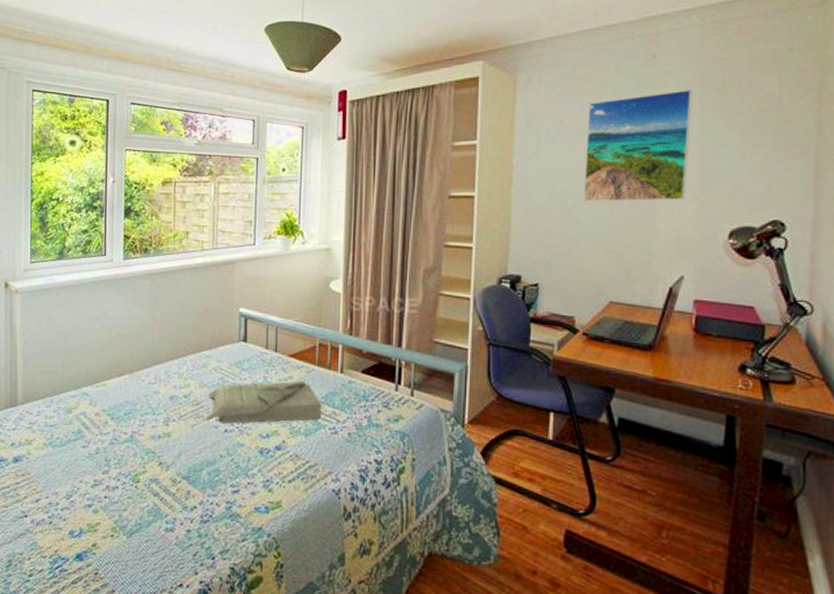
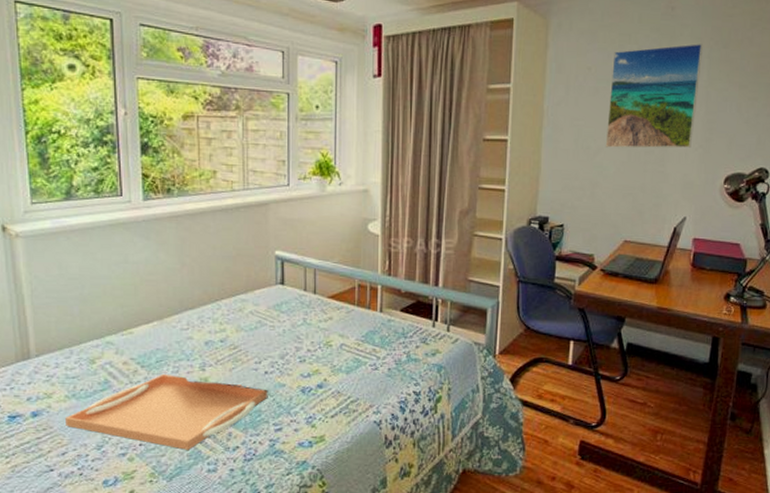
serving tray: none [40,426,227,506] -> present [64,373,268,450]
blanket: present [206,381,321,424] -> none [244,321,361,366]

